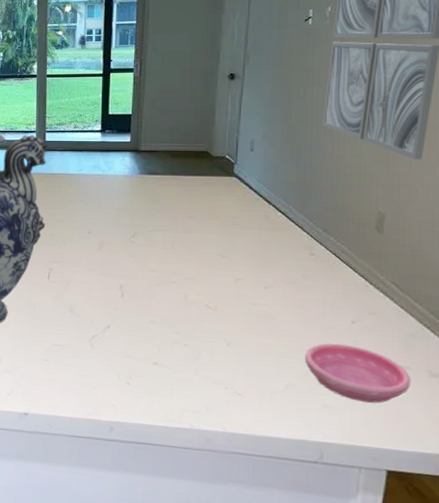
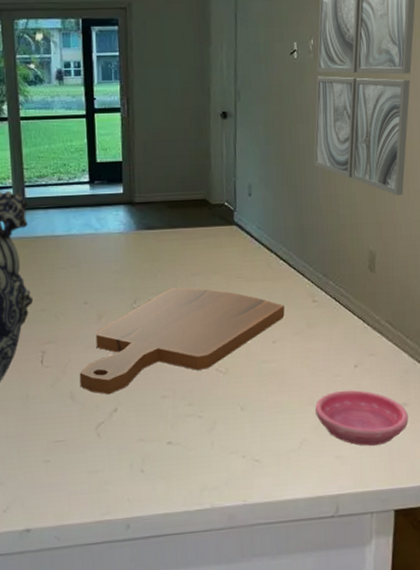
cutting board: none [79,227,280,313] -> present [79,287,285,395]

